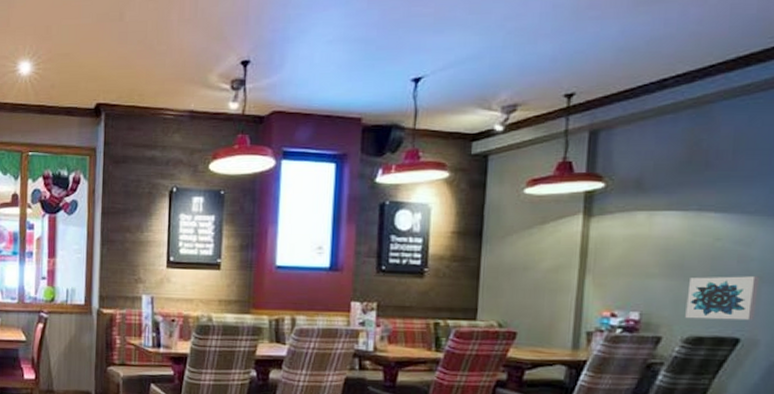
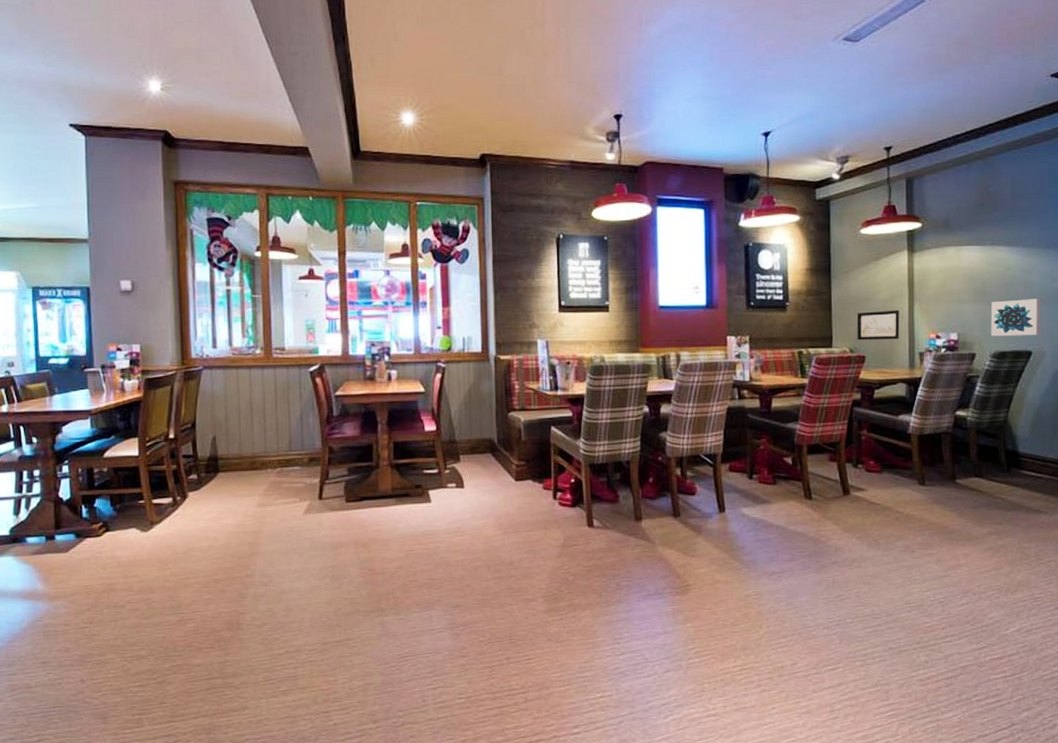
wall art: none [508,282,566,316] -> present [856,310,900,341]

